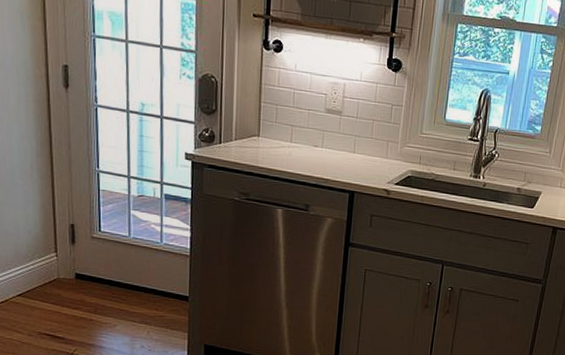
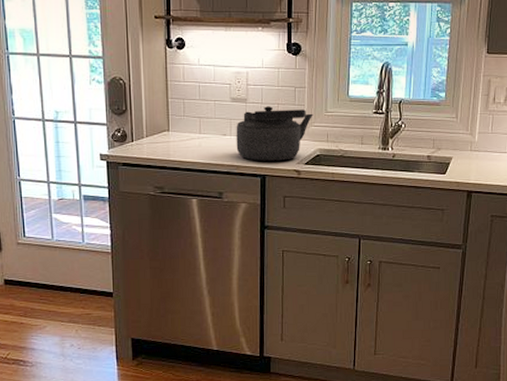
kettle: none [327,121,408,179] -> present [236,106,313,161]

